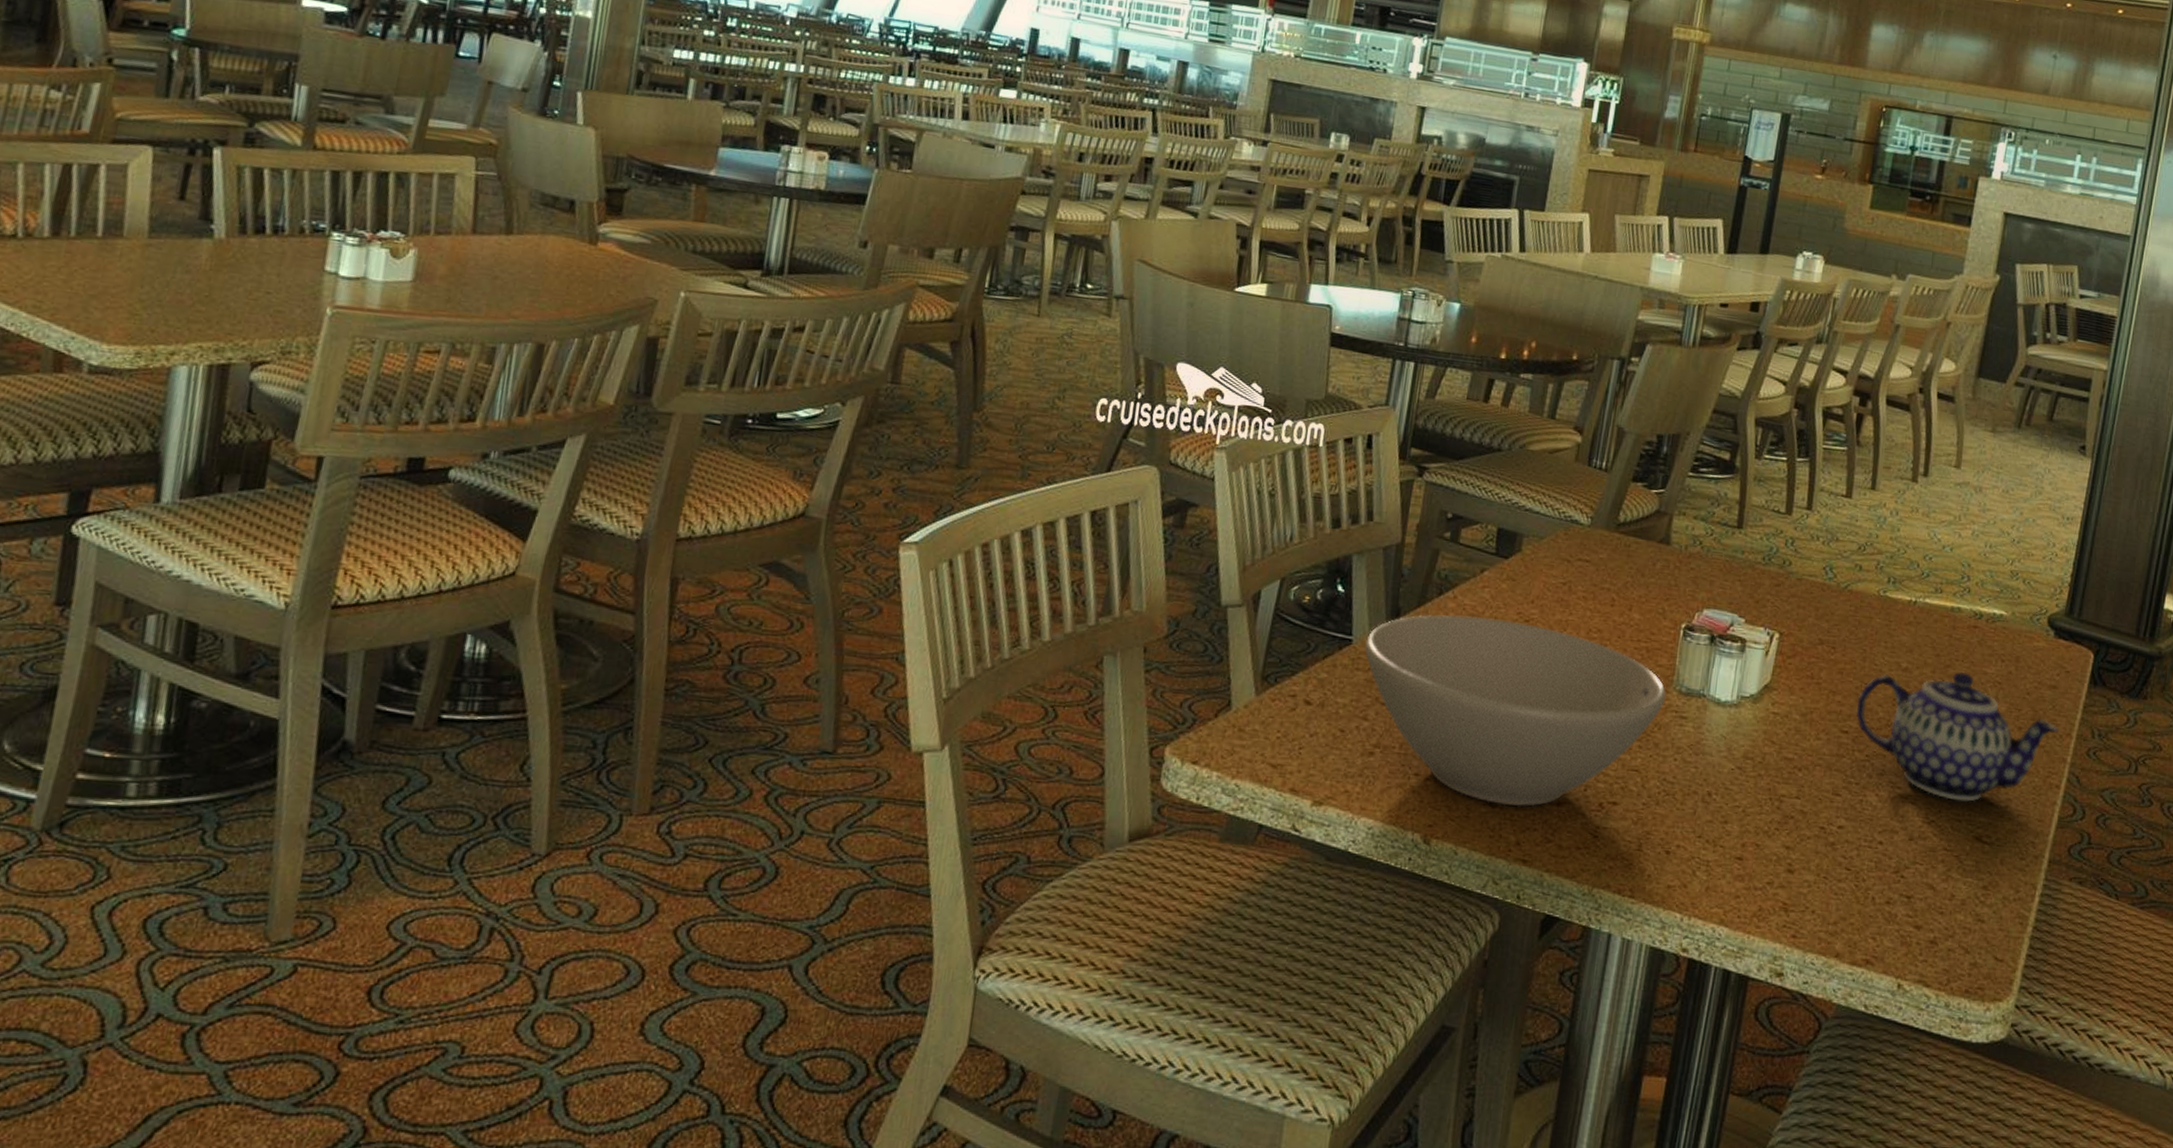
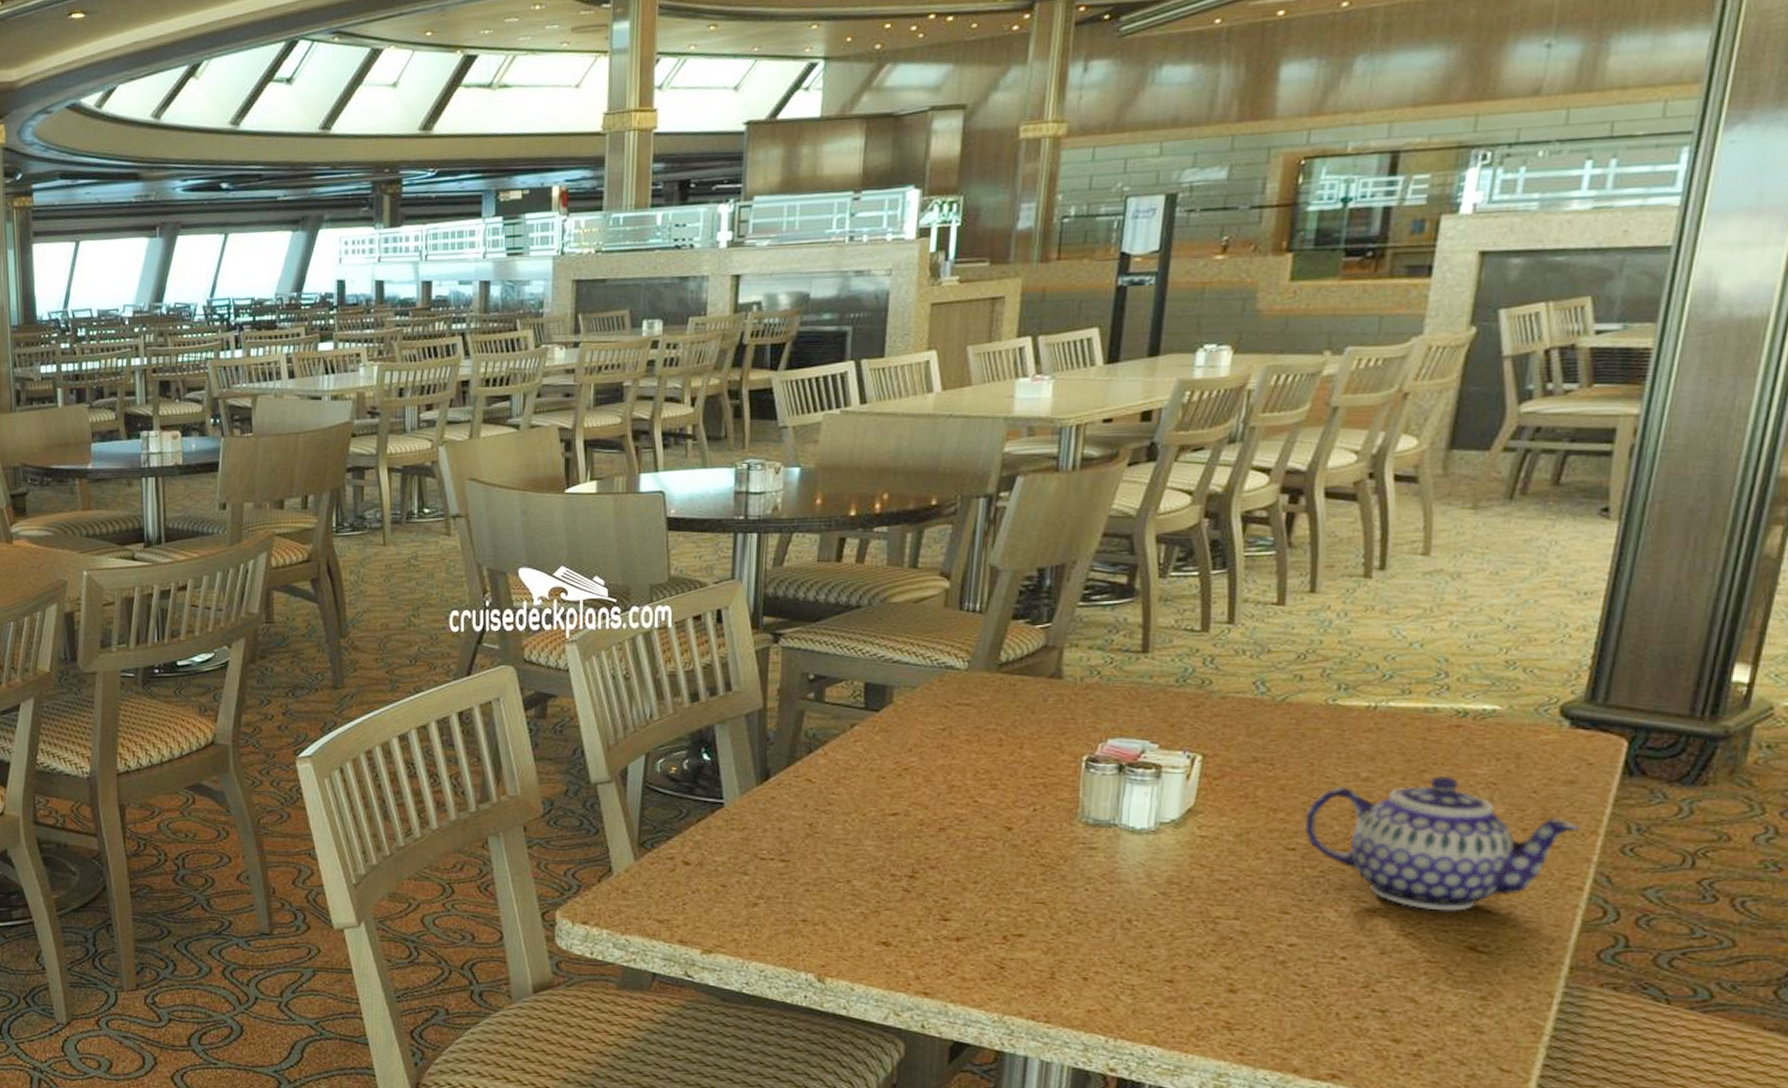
bowl: present [1364,614,1667,807] -> none [737,769,1071,945]

